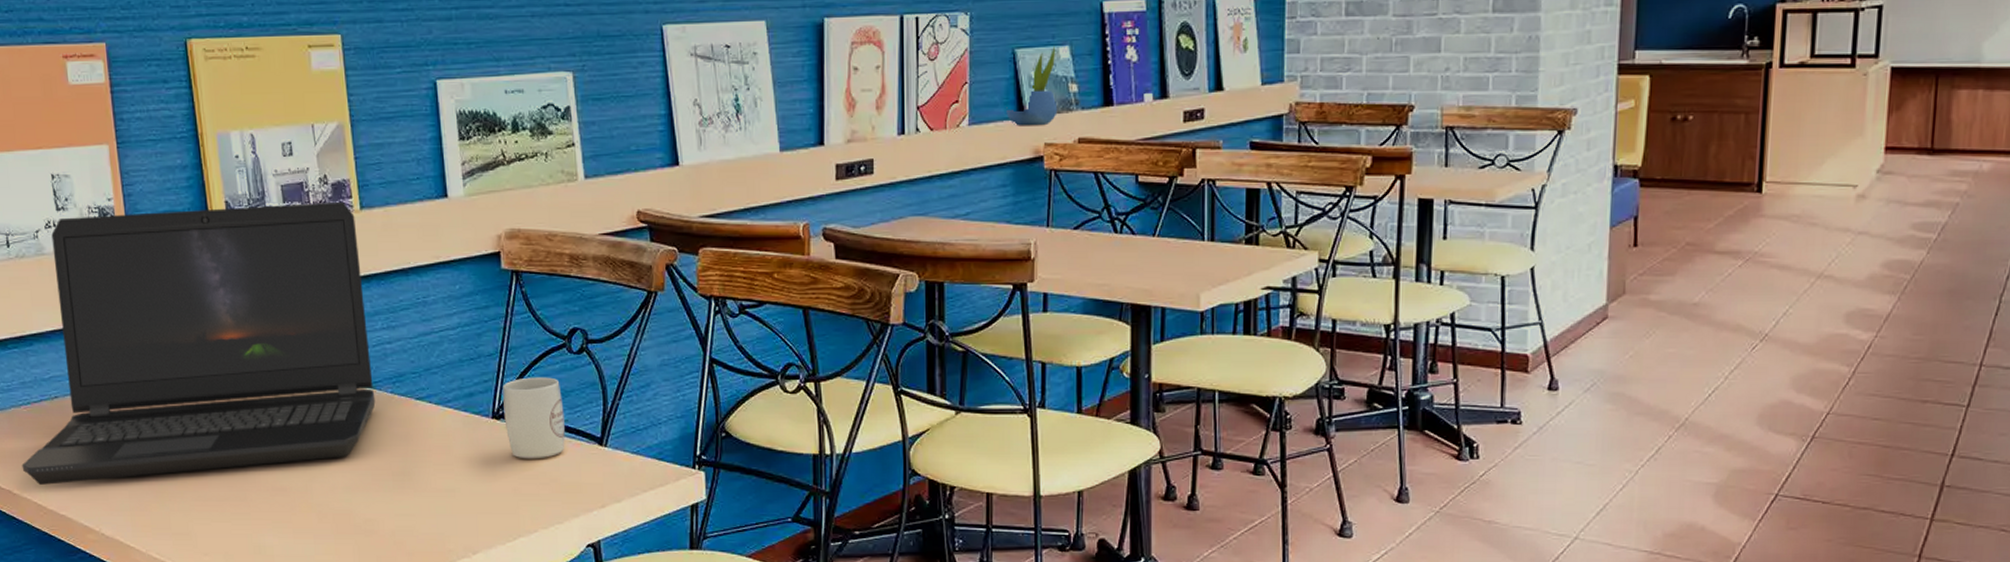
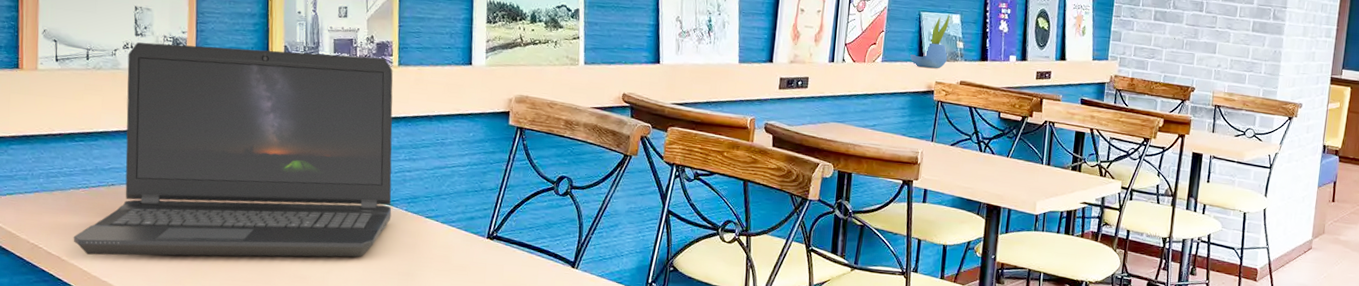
mug: present [503,377,565,459] -> none [497,209,547,274]

